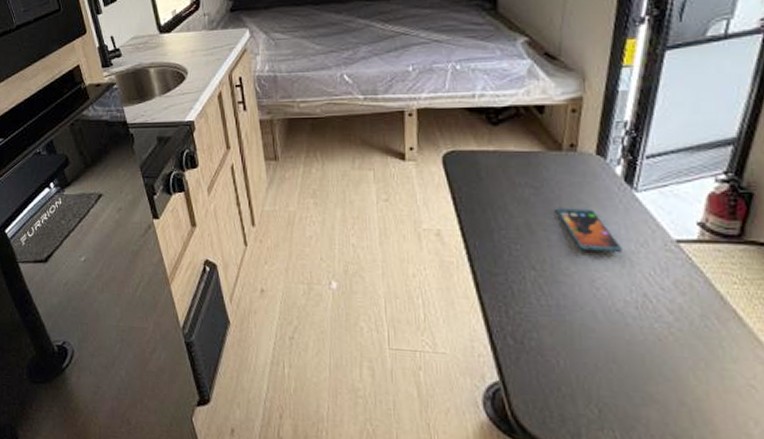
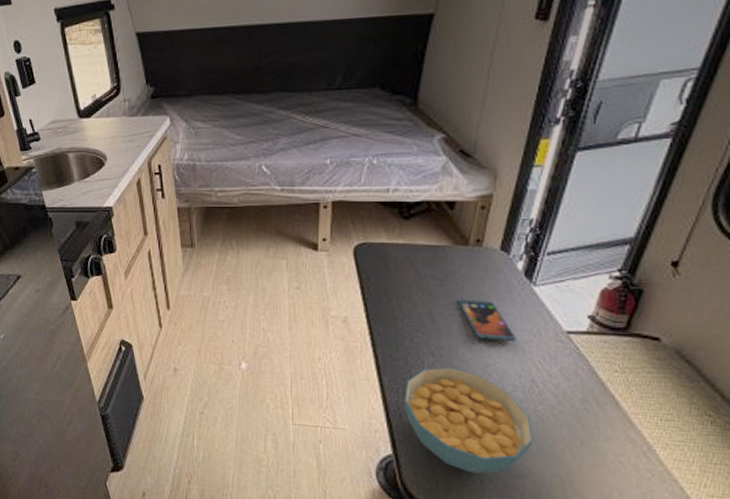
cereal bowl: none [507,281,654,402] -> present [404,366,534,474]

